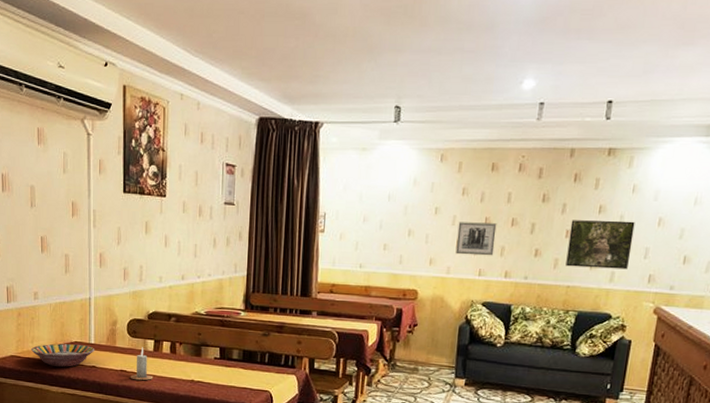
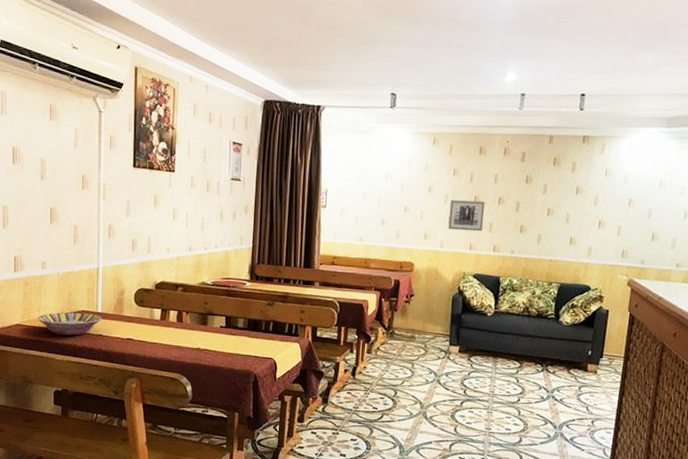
candle: present [130,347,154,381] -> none [136,316,160,349]
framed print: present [565,220,635,270] -> none [548,200,609,245]

